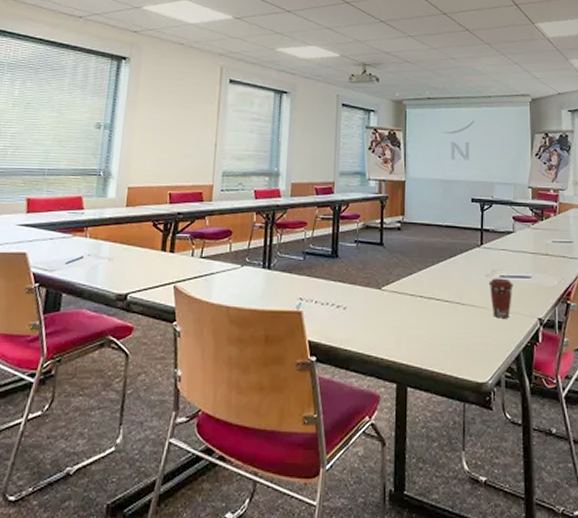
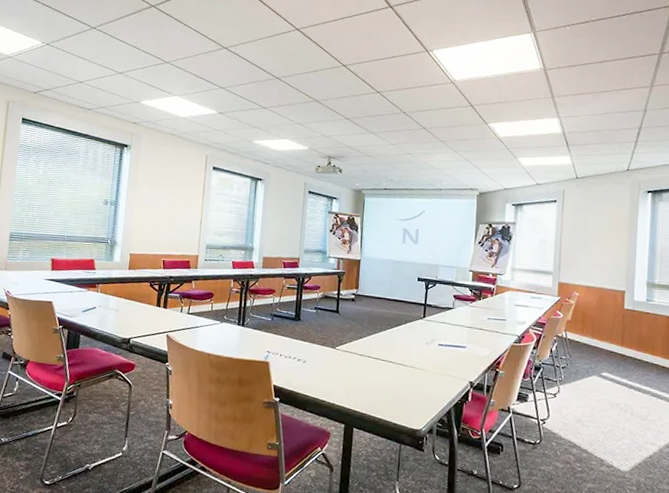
coffee cup: present [488,278,513,319] -> none [428,346,450,380]

